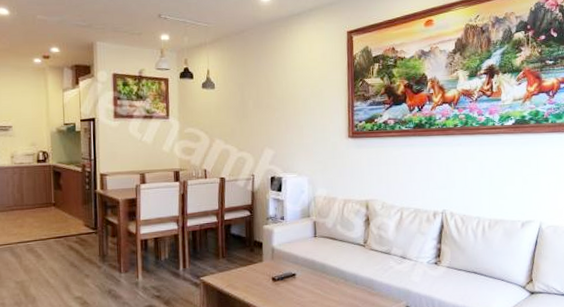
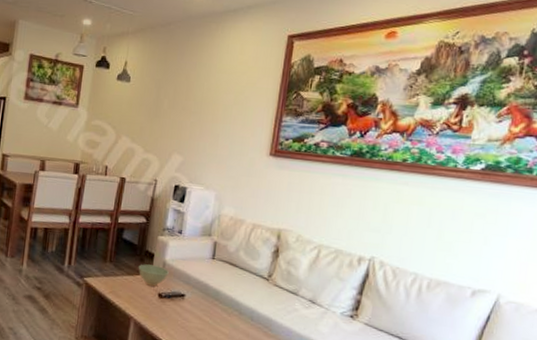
bowl: none [249,252,278,273] -> present [138,264,169,287]

